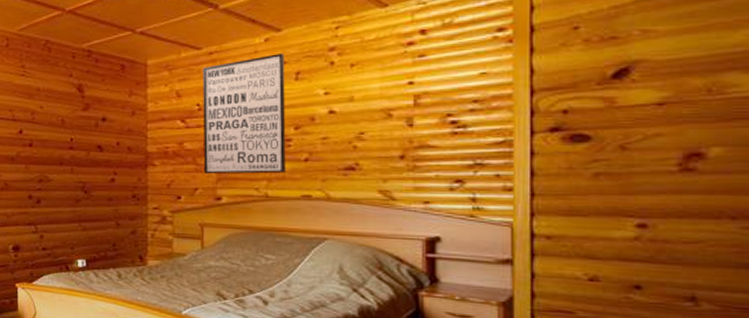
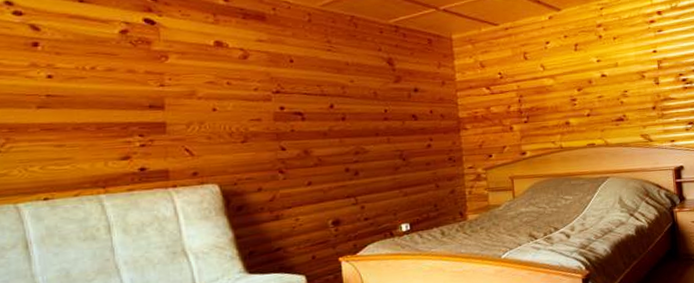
wall art: present [202,54,286,174] -> none [500,29,574,134]

